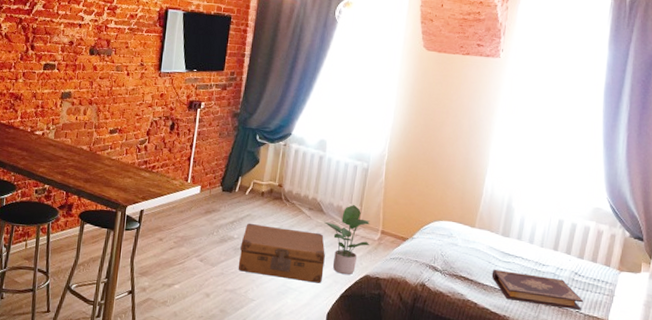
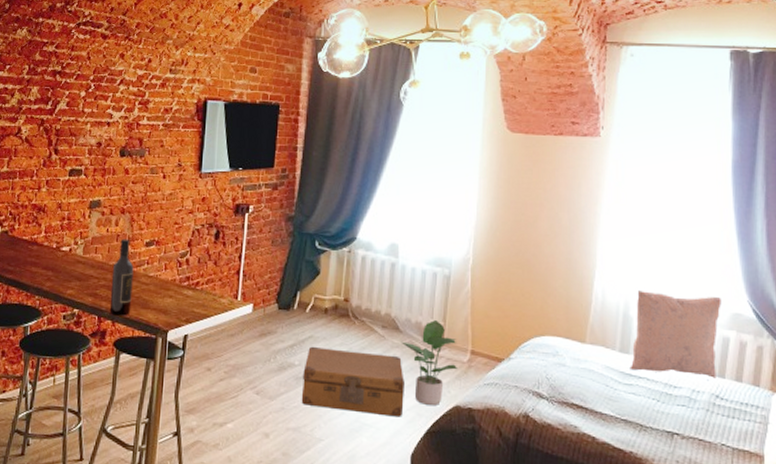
wine bottle: none [76,126,99,192] -> present [109,239,134,316]
book: present [491,270,583,310] -> none [611,394,729,443]
pillow: none [509,187,586,259] -> present [630,291,721,379]

